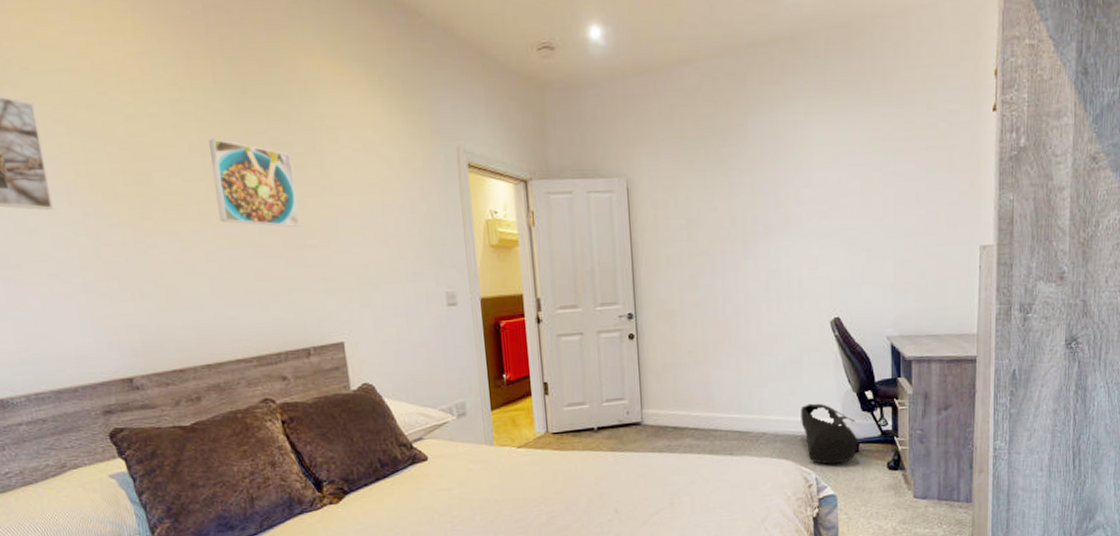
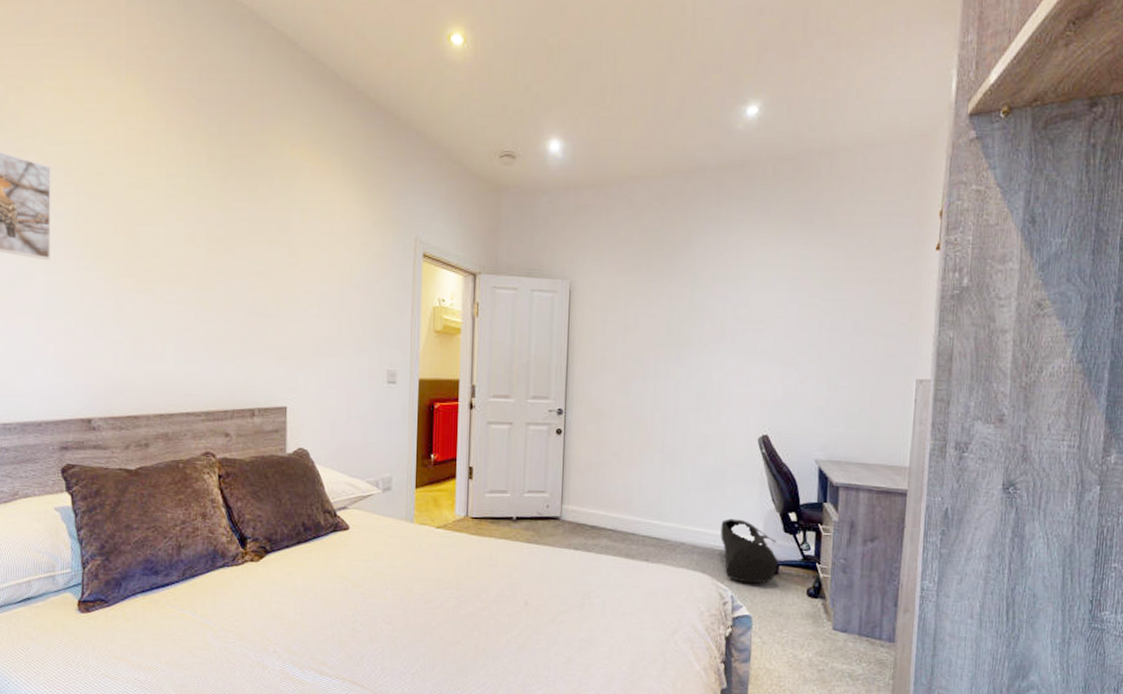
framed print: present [209,139,300,227] -> none [193,211,265,296]

